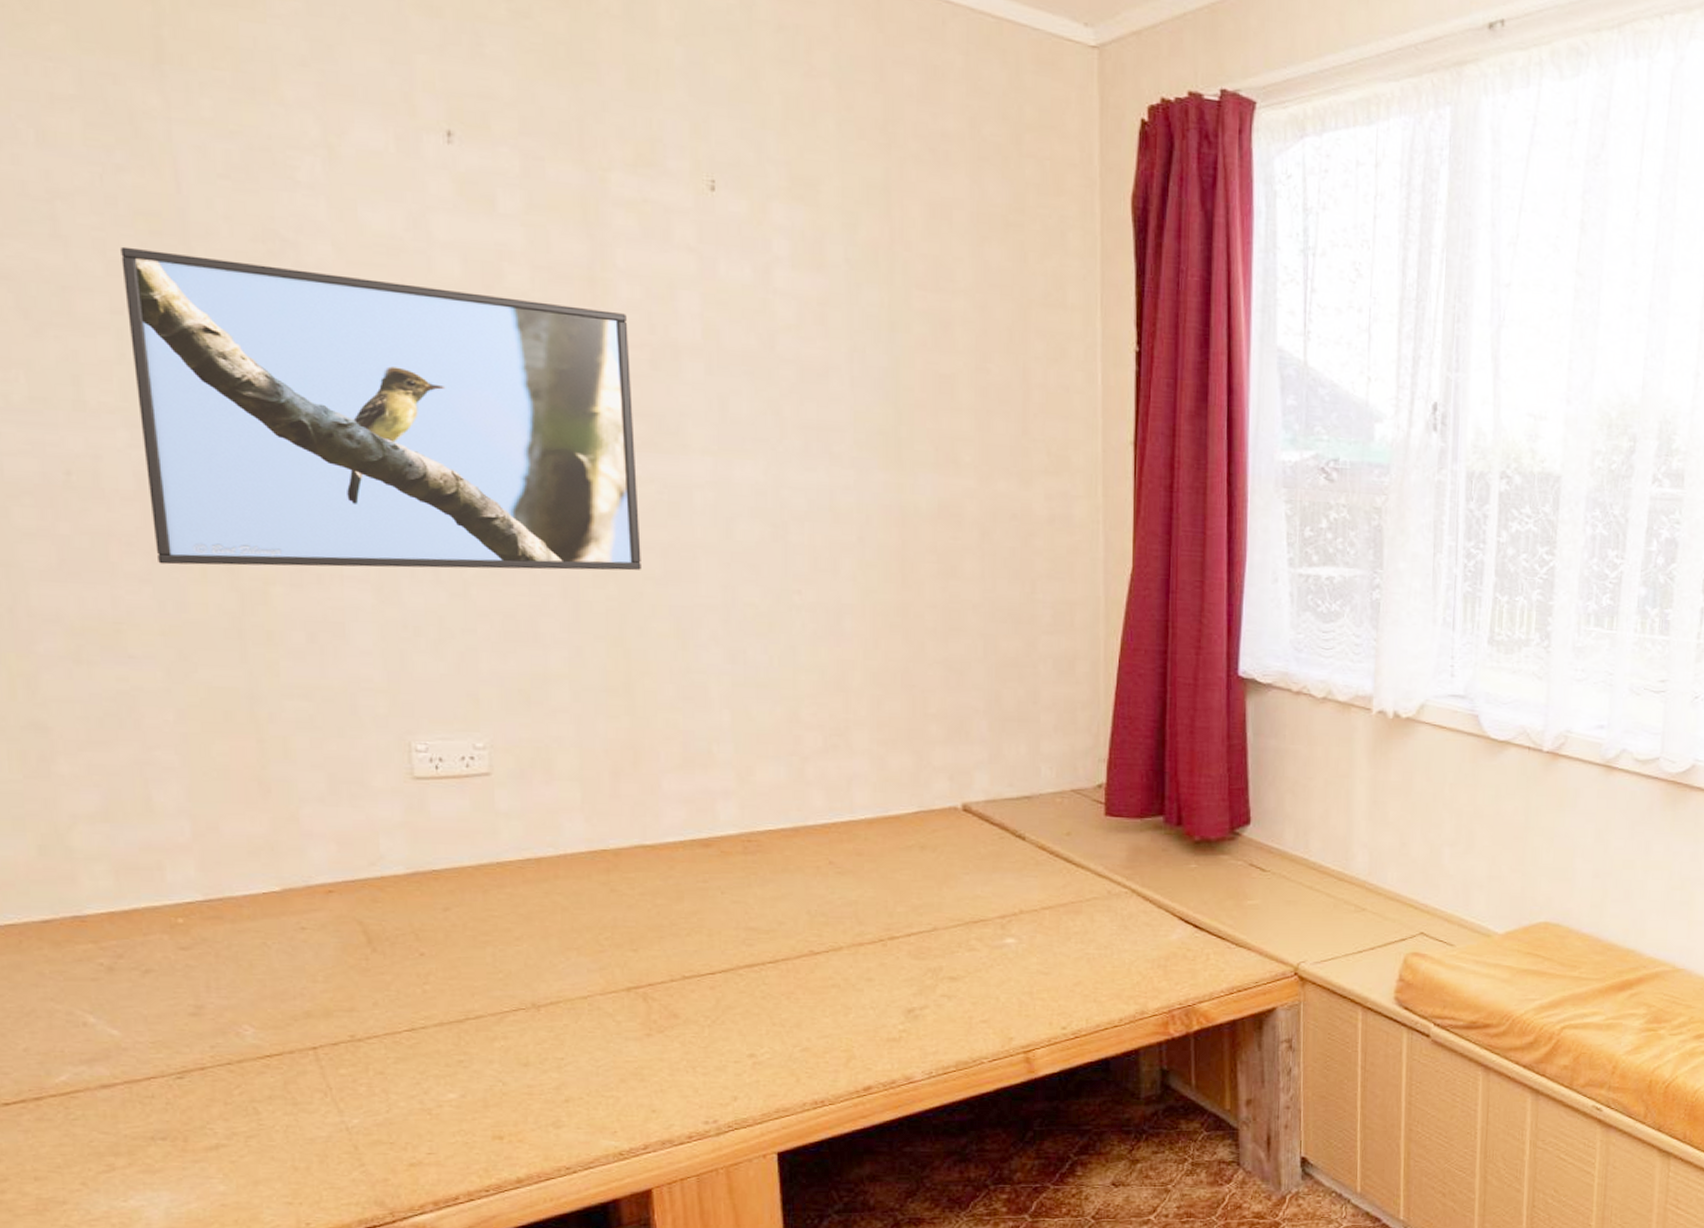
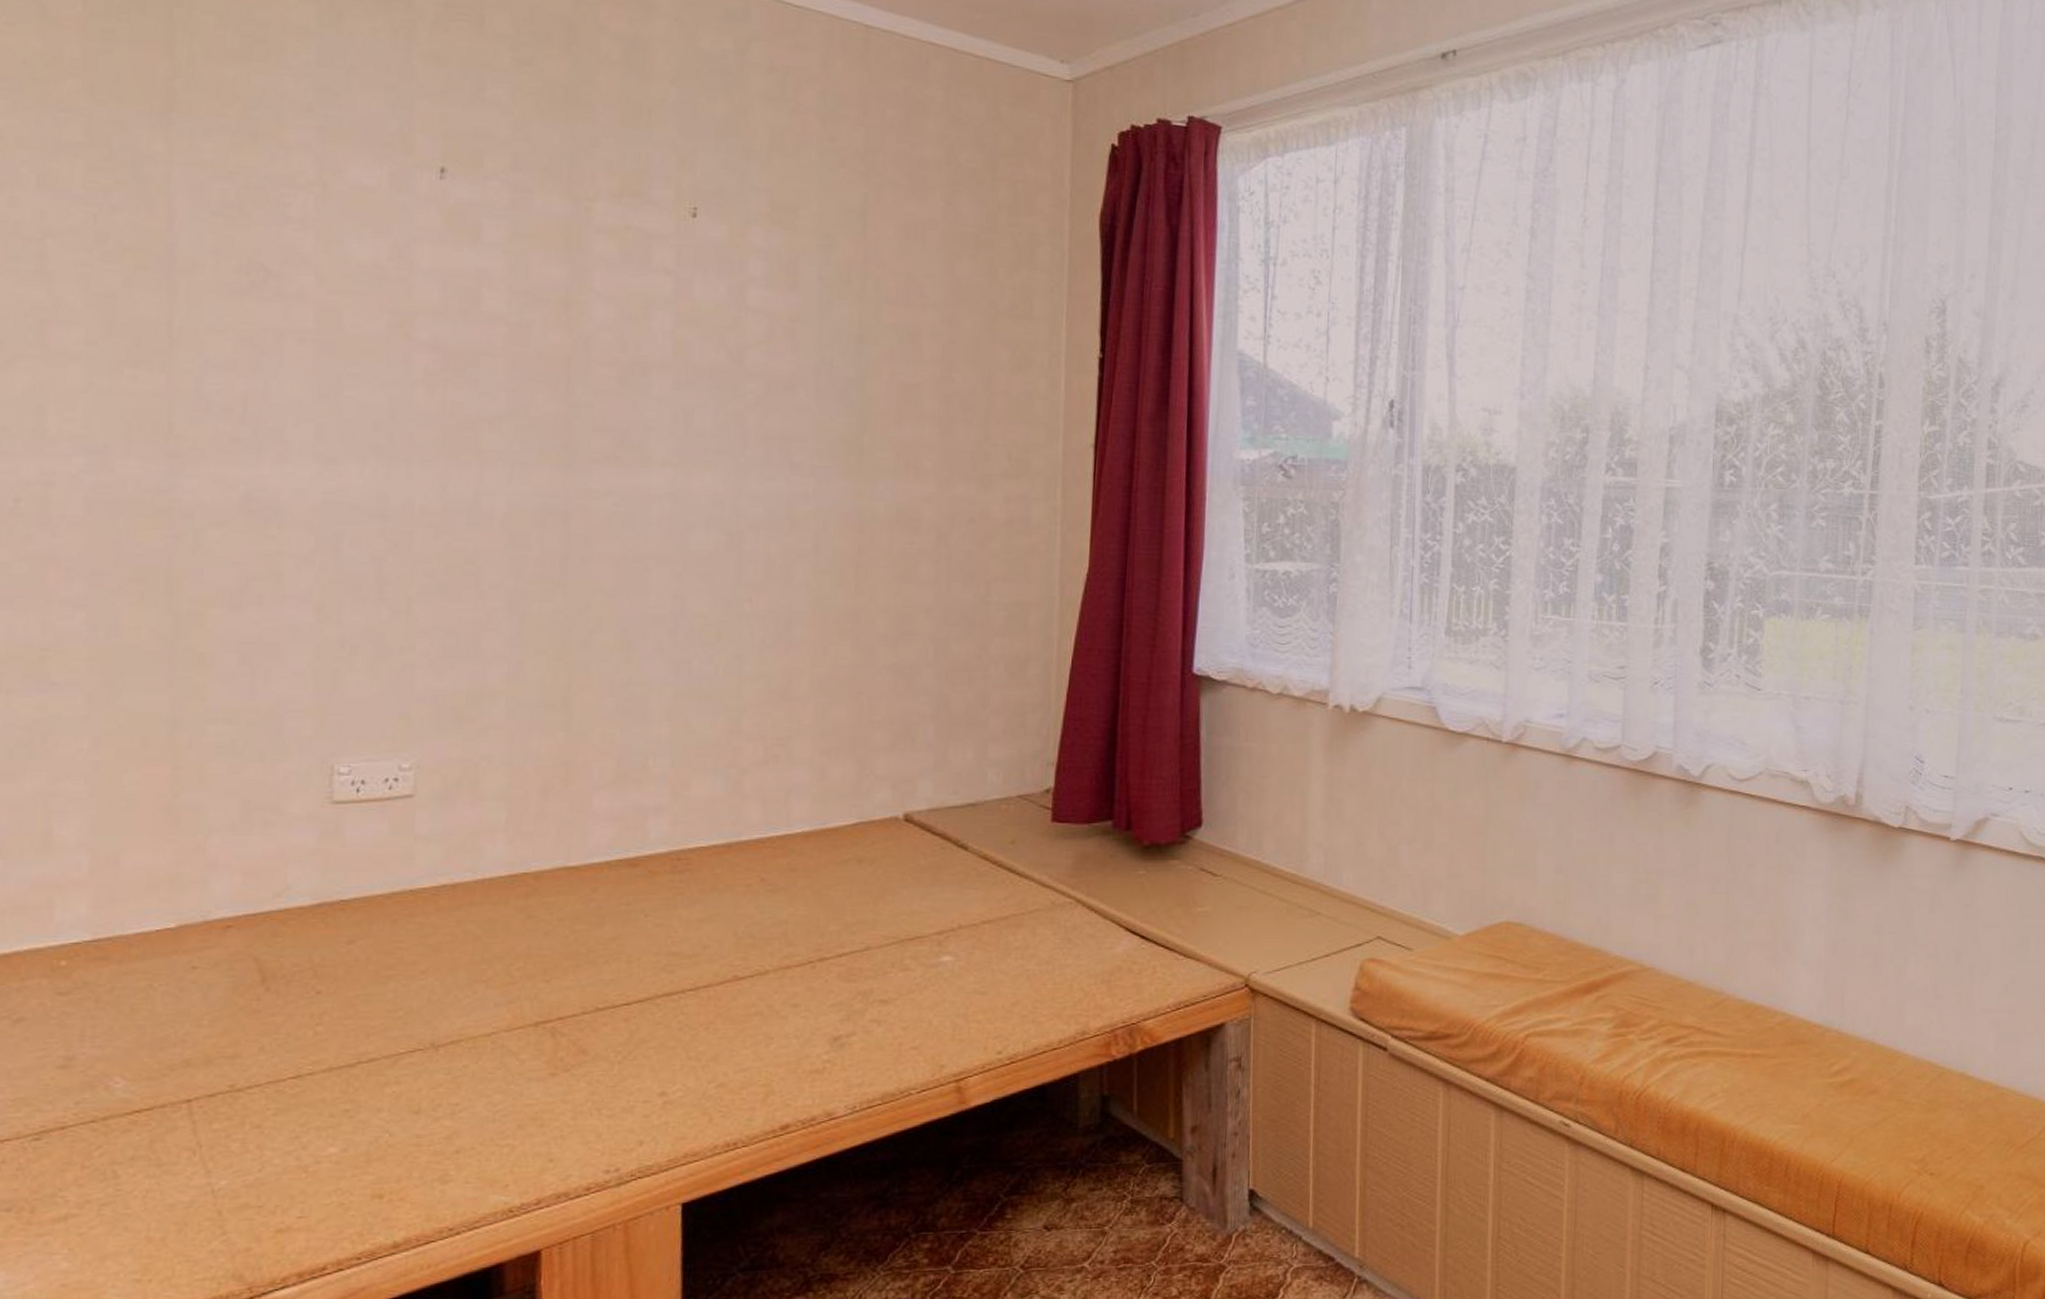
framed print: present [121,246,641,571] -> none [95,281,600,589]

